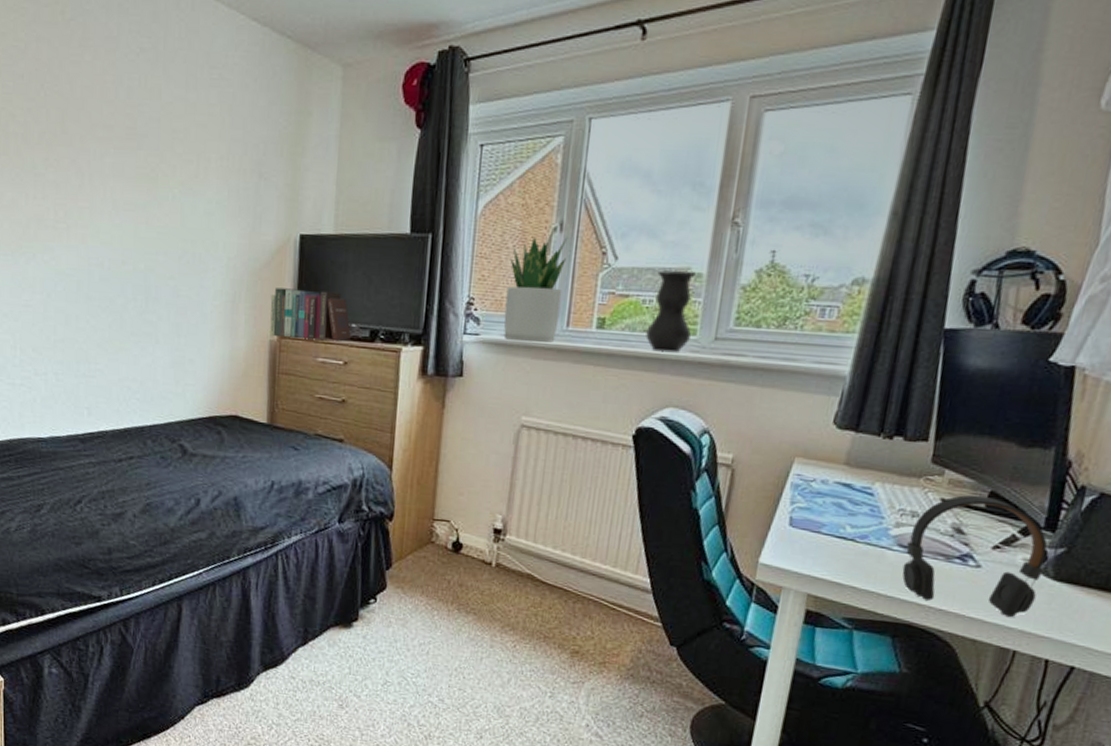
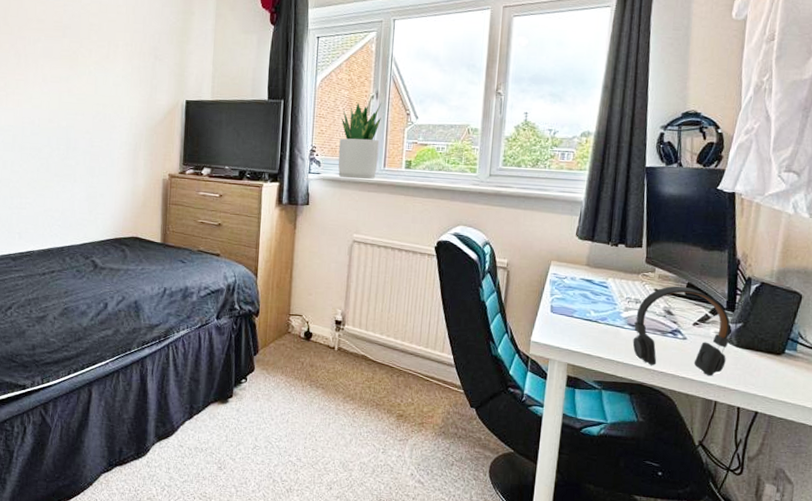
books: present [270,288,352,342] -> none [163,139,226,180]
vase: present [645,270,697,353] -> none [440,126,474,186]

